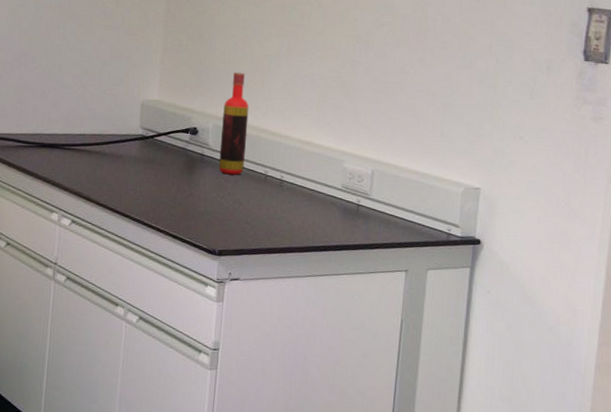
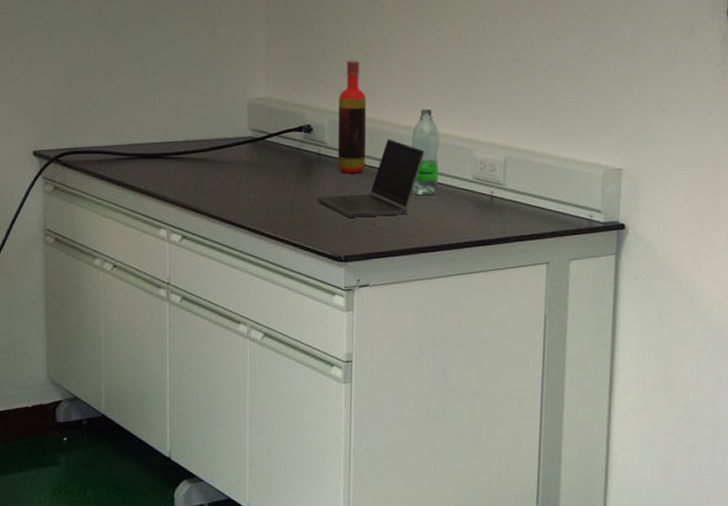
laptop computer: none [197,145,299,216] -> present [317,139,425,217]
bottle: none [285,120,313,200] -> present [411,109,439,196]

